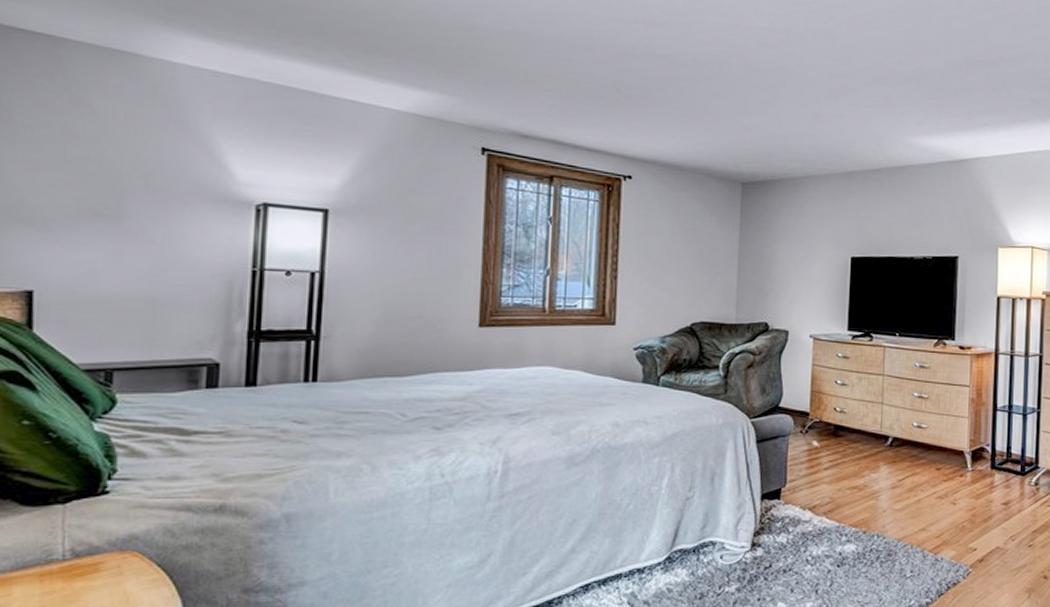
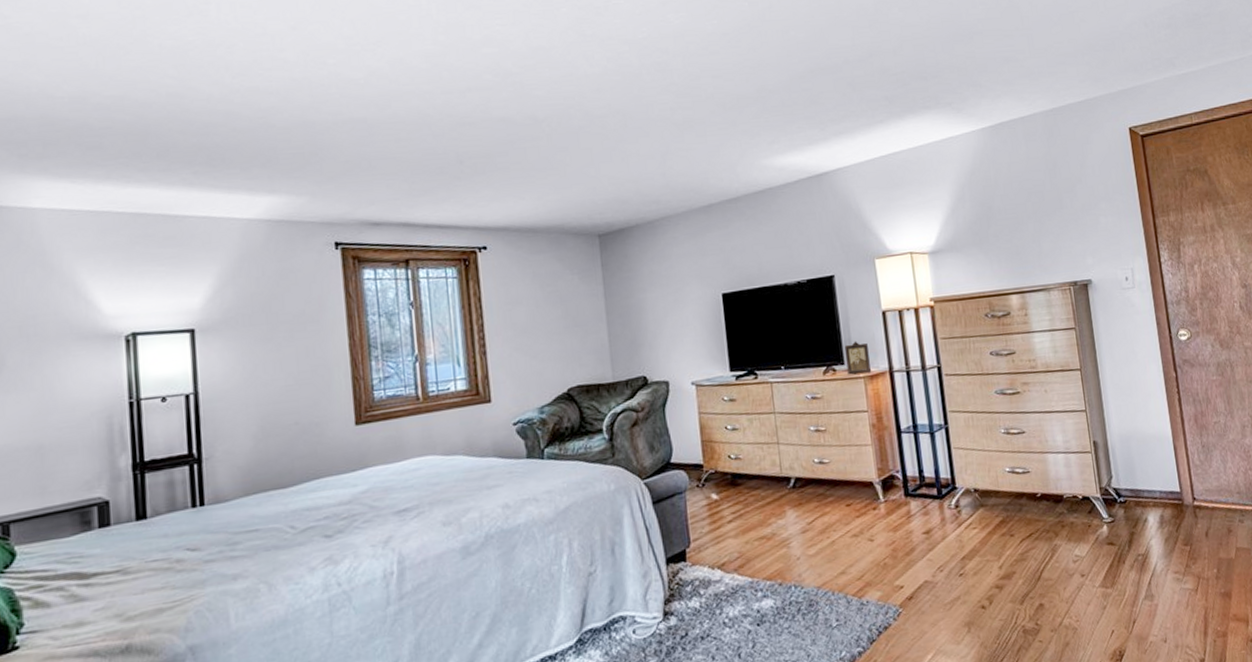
photo frame: none [956,320,979,351] -> present [844,341,871,375]

